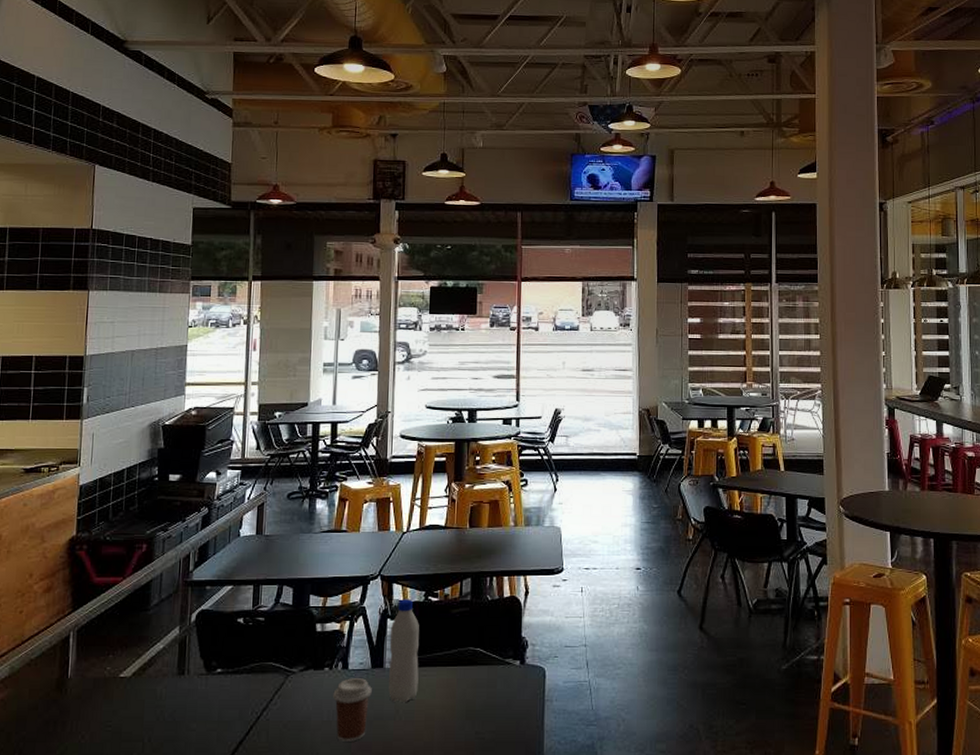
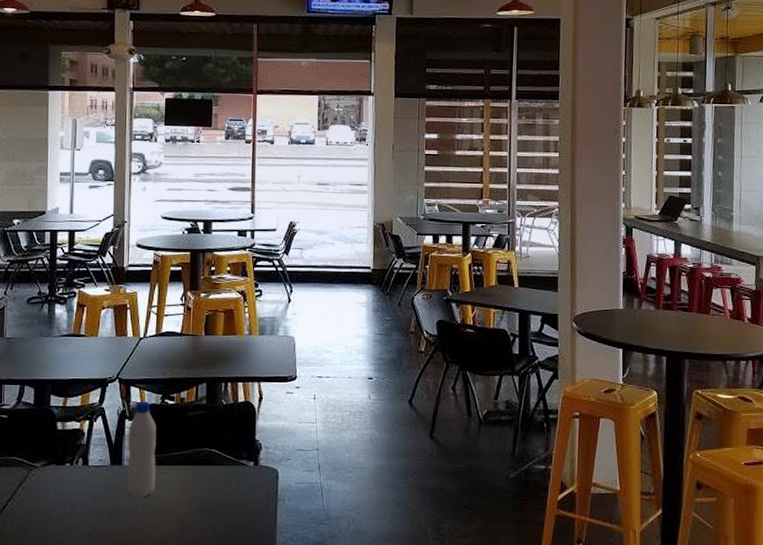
coffee cup: present [333,678,372,742] -> none [74,474,111,532]

